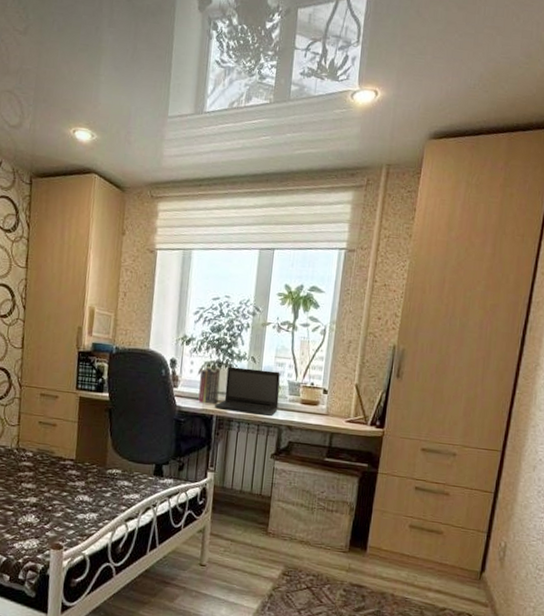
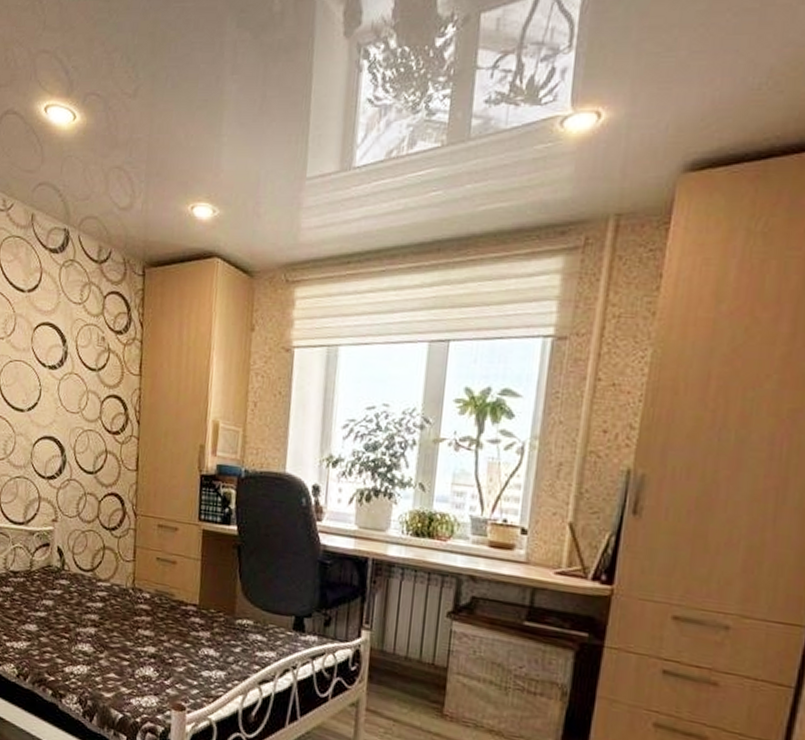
books: present [198,366,221,405] -> none [348,495,378,545]
laptop: present [215,366,280,416] -> none [370,495,459,562]

